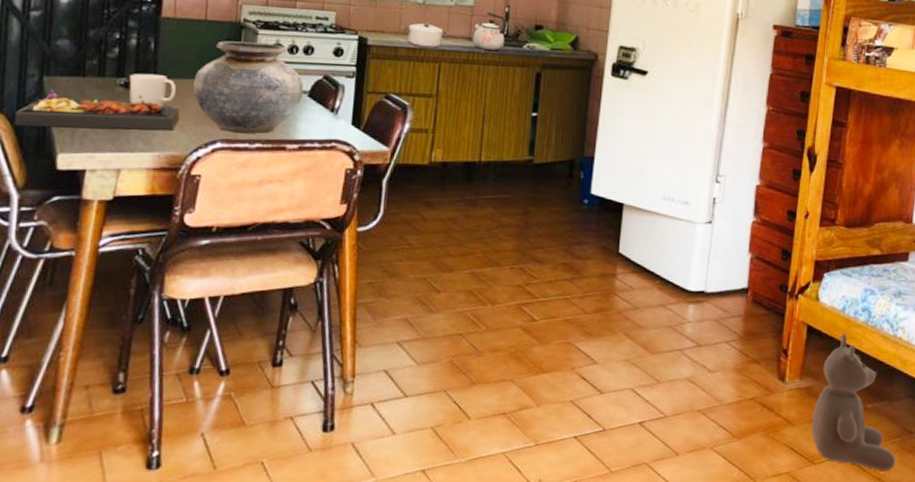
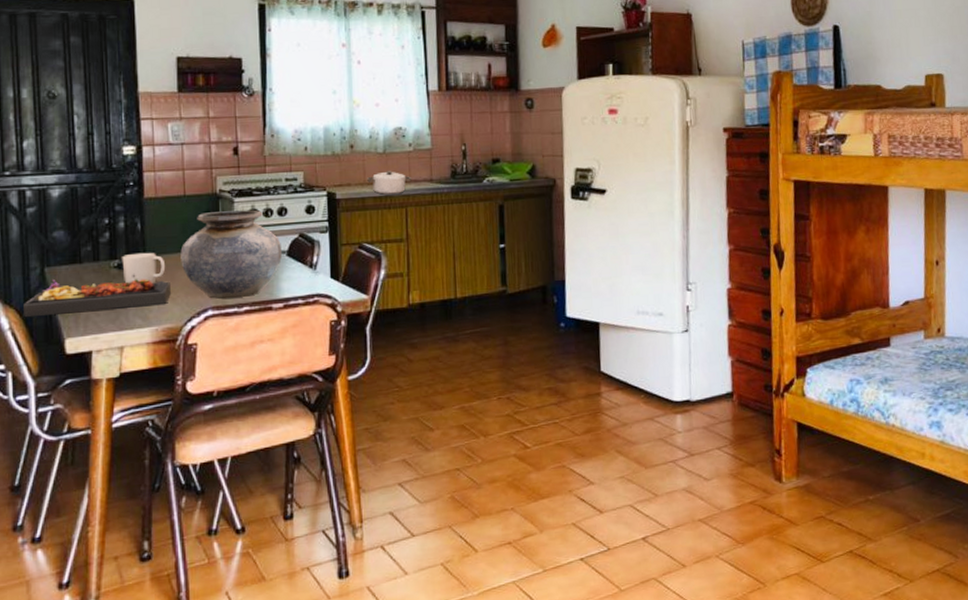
kettle: present [472,11,507,51] -> none [434,152,466,190]
teddy bear: present [811,333,896,472] -> none [814,426,906,563]

